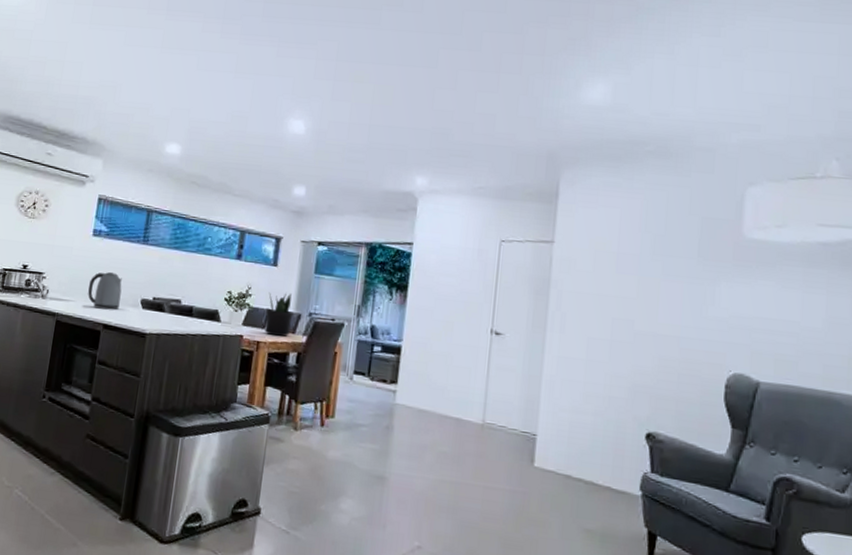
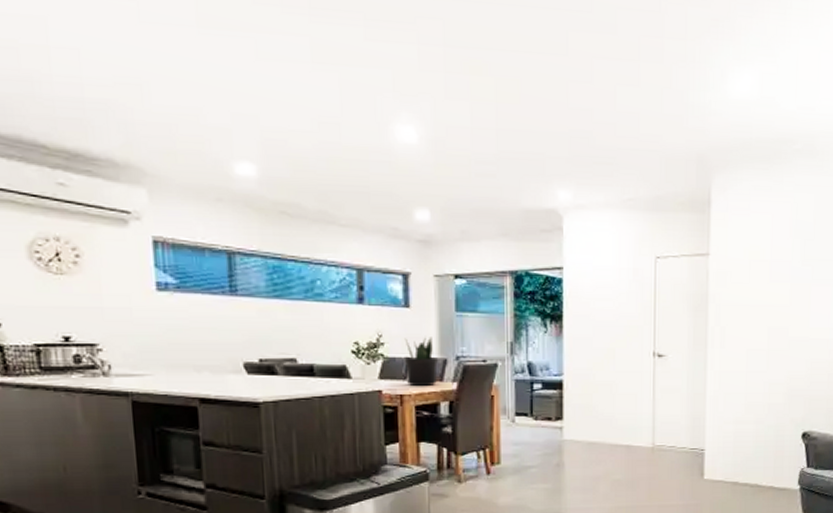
kettle: present [88,272,122,310] -> none [167,335,216,380]

